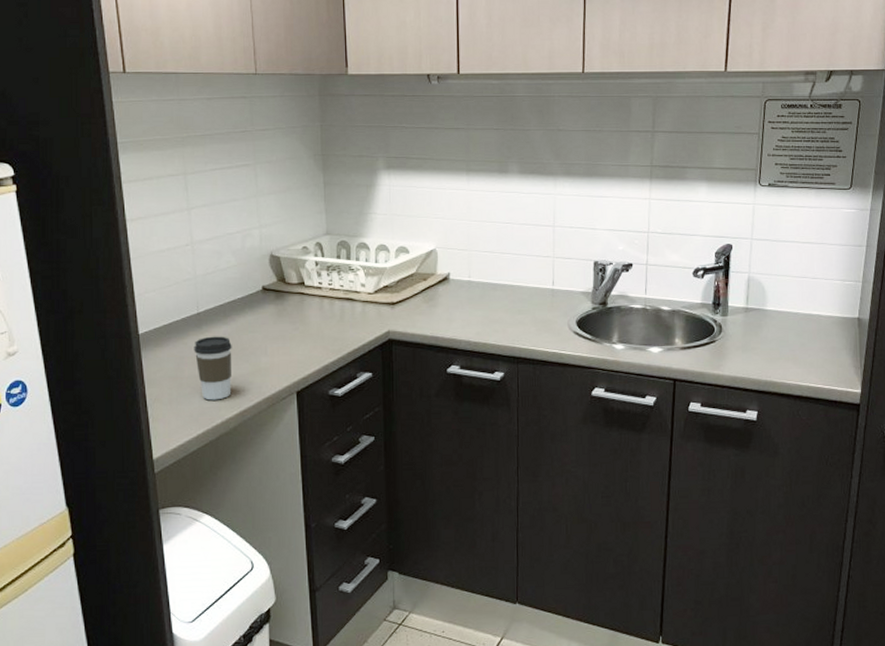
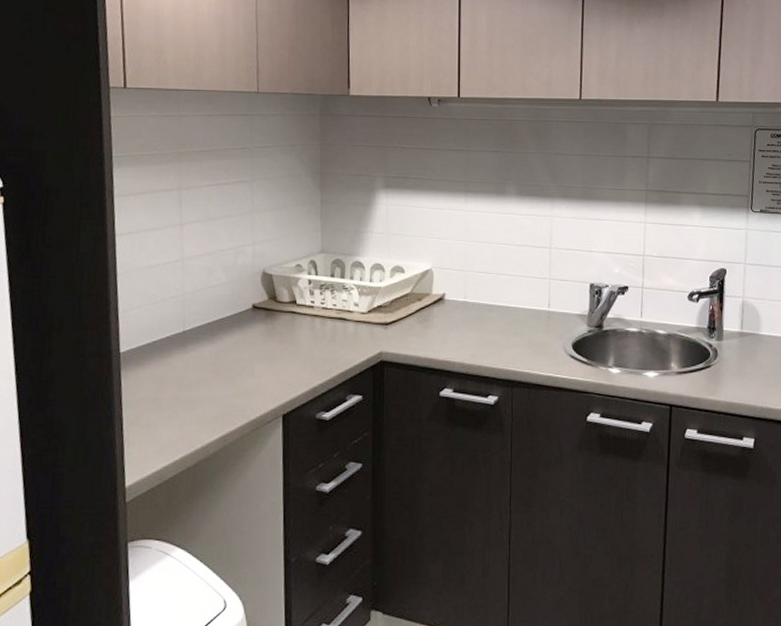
coffee cup: present [194,336,232,401] -> none [177,355,217,424]

